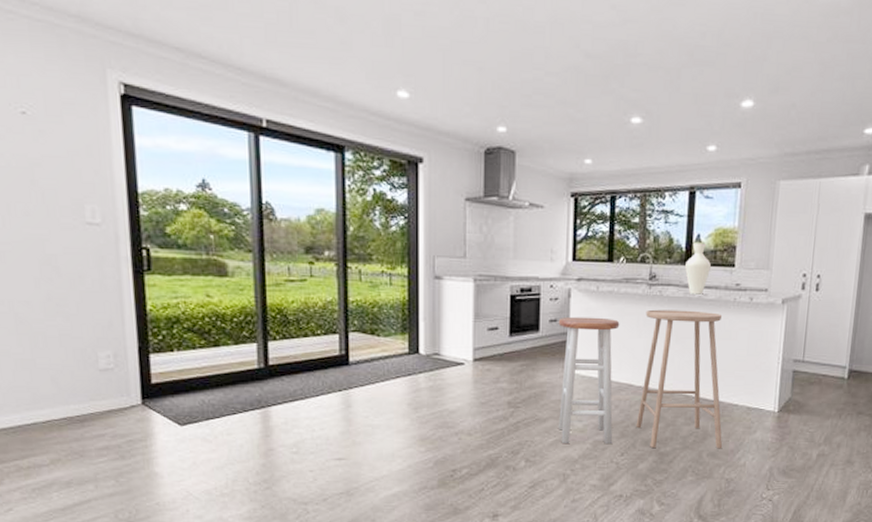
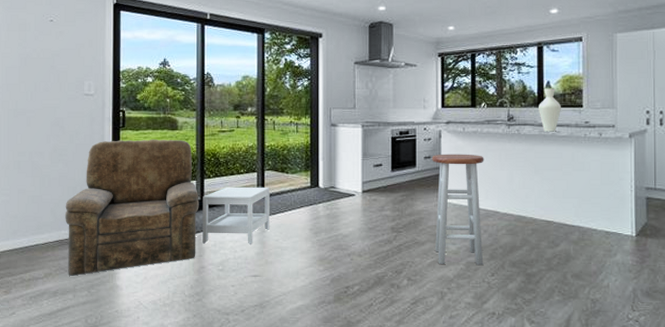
armchair: none [71,287,263,462] -> present [65,139,199,276]
side table: none [267,351,357,422] -> present [202,186,270,244]
stool: present [636,309,723,449] -> none [503,146,586,271]

